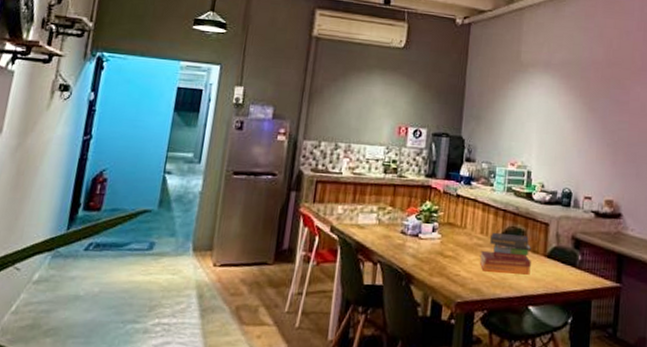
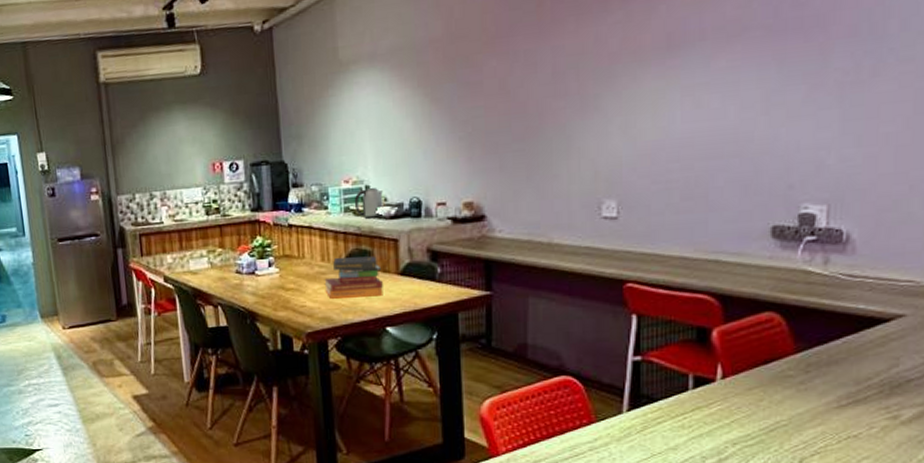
kettle: none [516,173,541,202] -> present [354,187,384,220]

